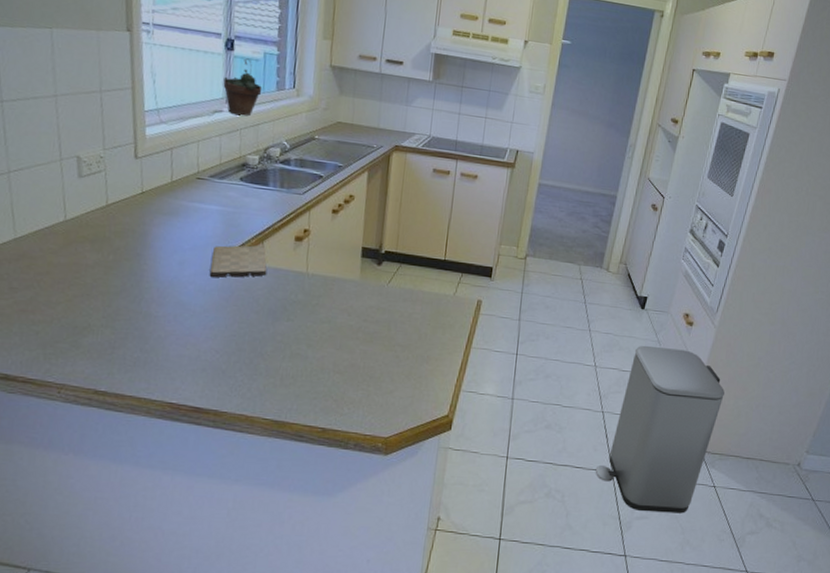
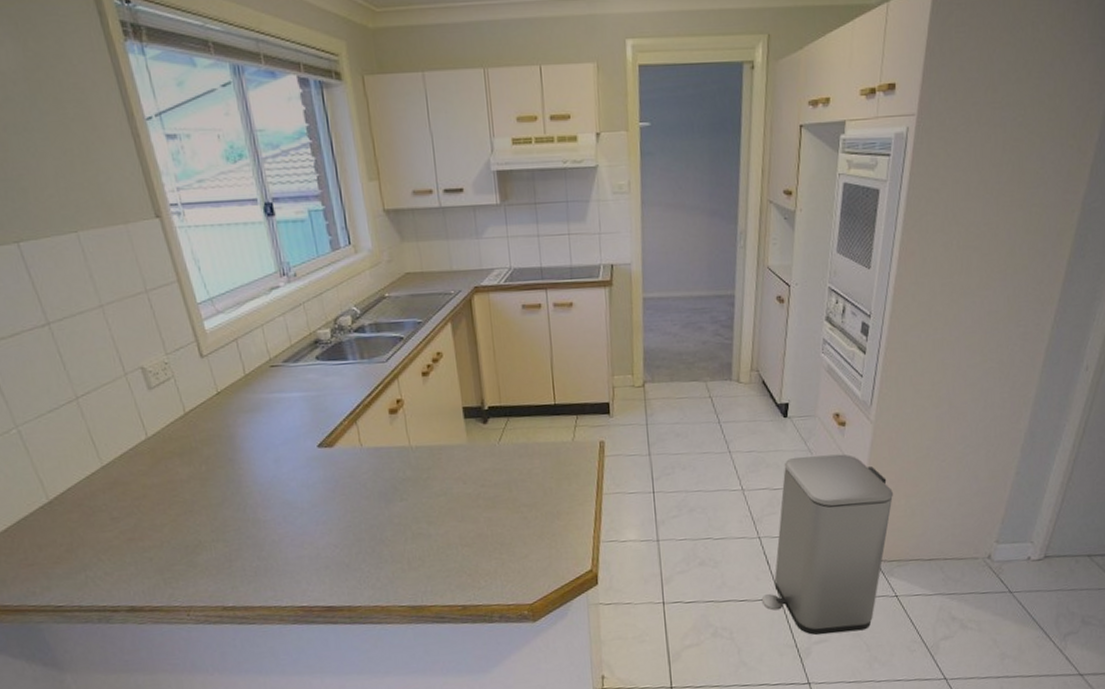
cutting board: present [209,245,267,278] -> none [306,426,368,470]
succulent plant: present [223,58,263,117] -> none [272,221,317,288]

